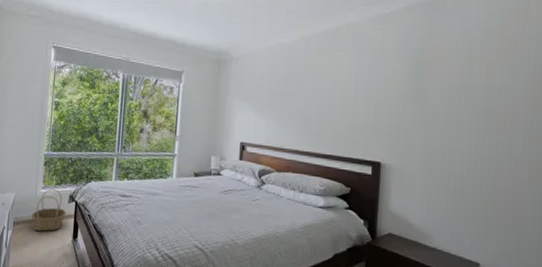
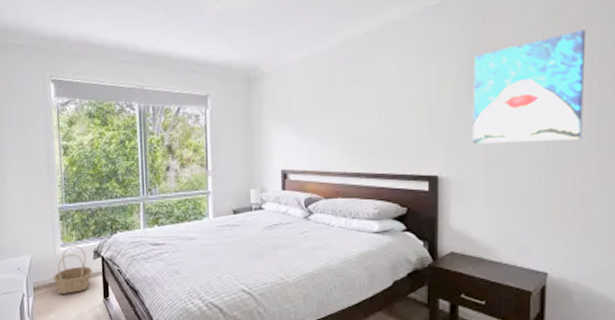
wall art: none [413,46,523,143] -> present [472,29,587,145]

